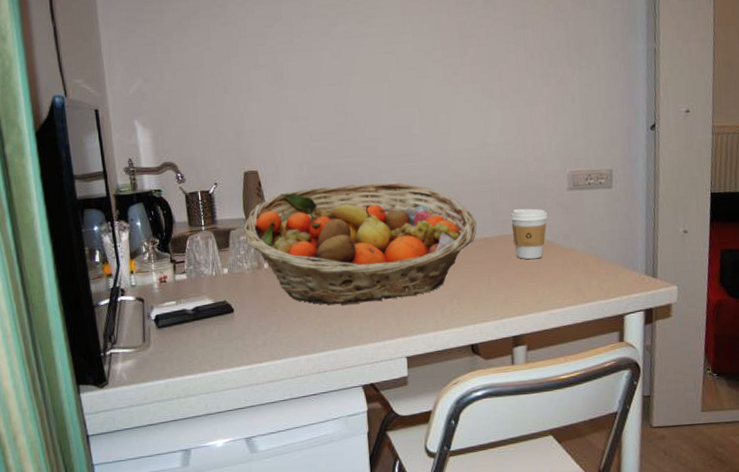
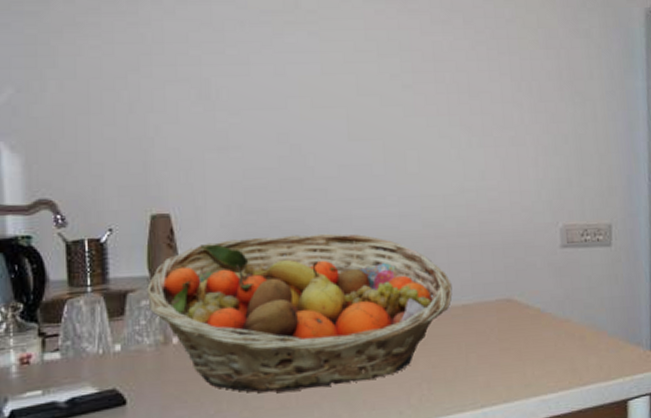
coffee cup: present [510,208,548,260] -> none [493,268,538,332]

